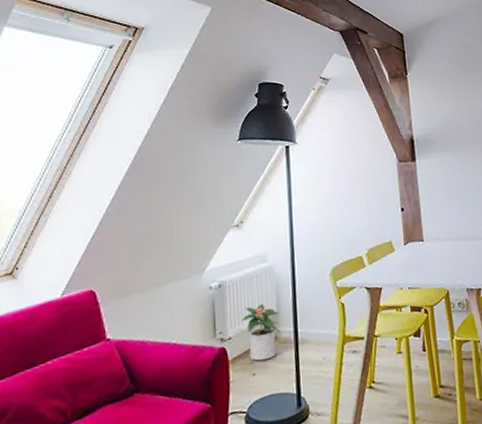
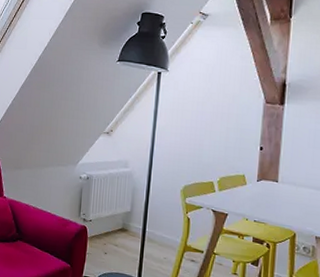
potted plant: present [240,304,282,362] -> none [100,201,132,246]

